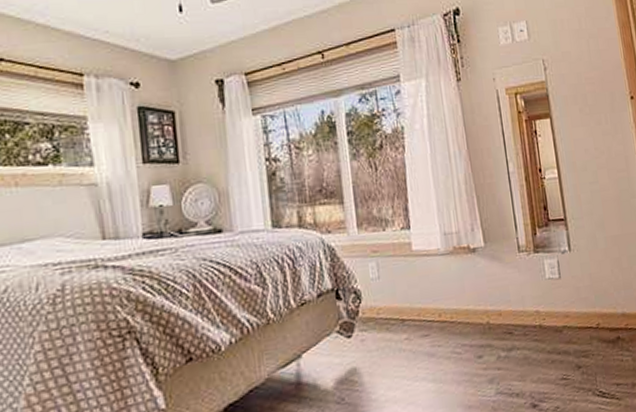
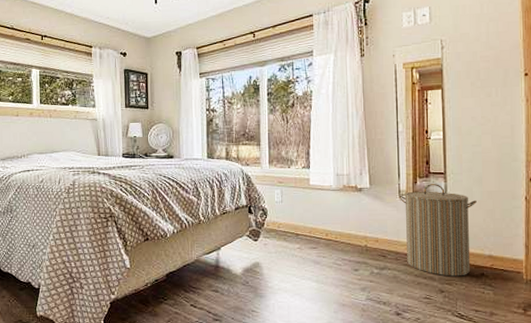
laundry hamper: none [518,233,606,348] -> present [398,184,477,277]

